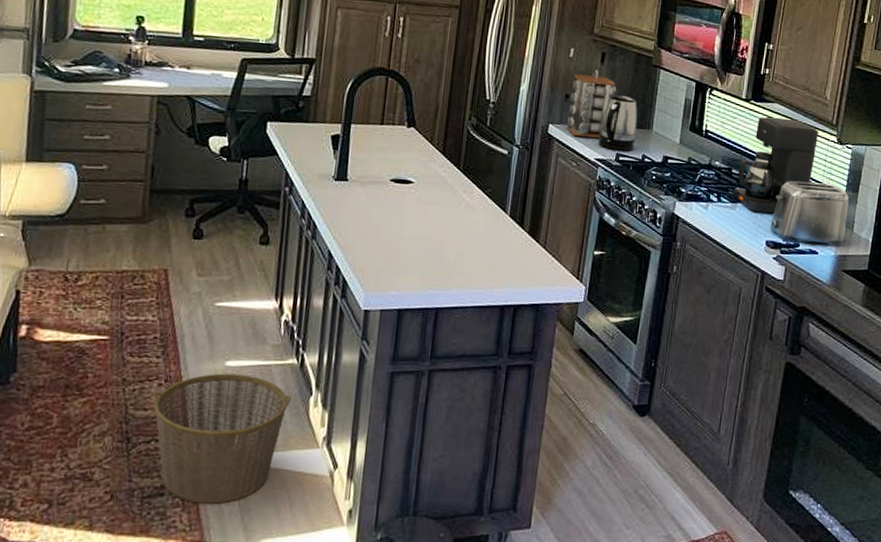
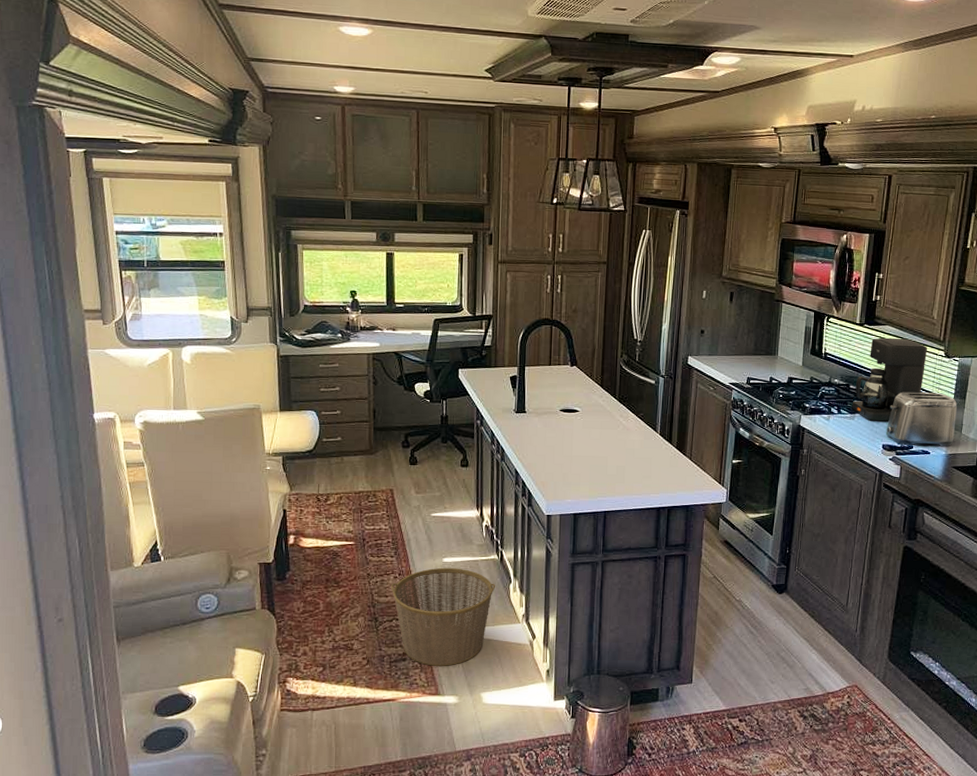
spice rack: present [565,68,617,139] -> none [702,306,745,366]
kettle: present [598,94,638,151] -> none [731,327,764,375]

